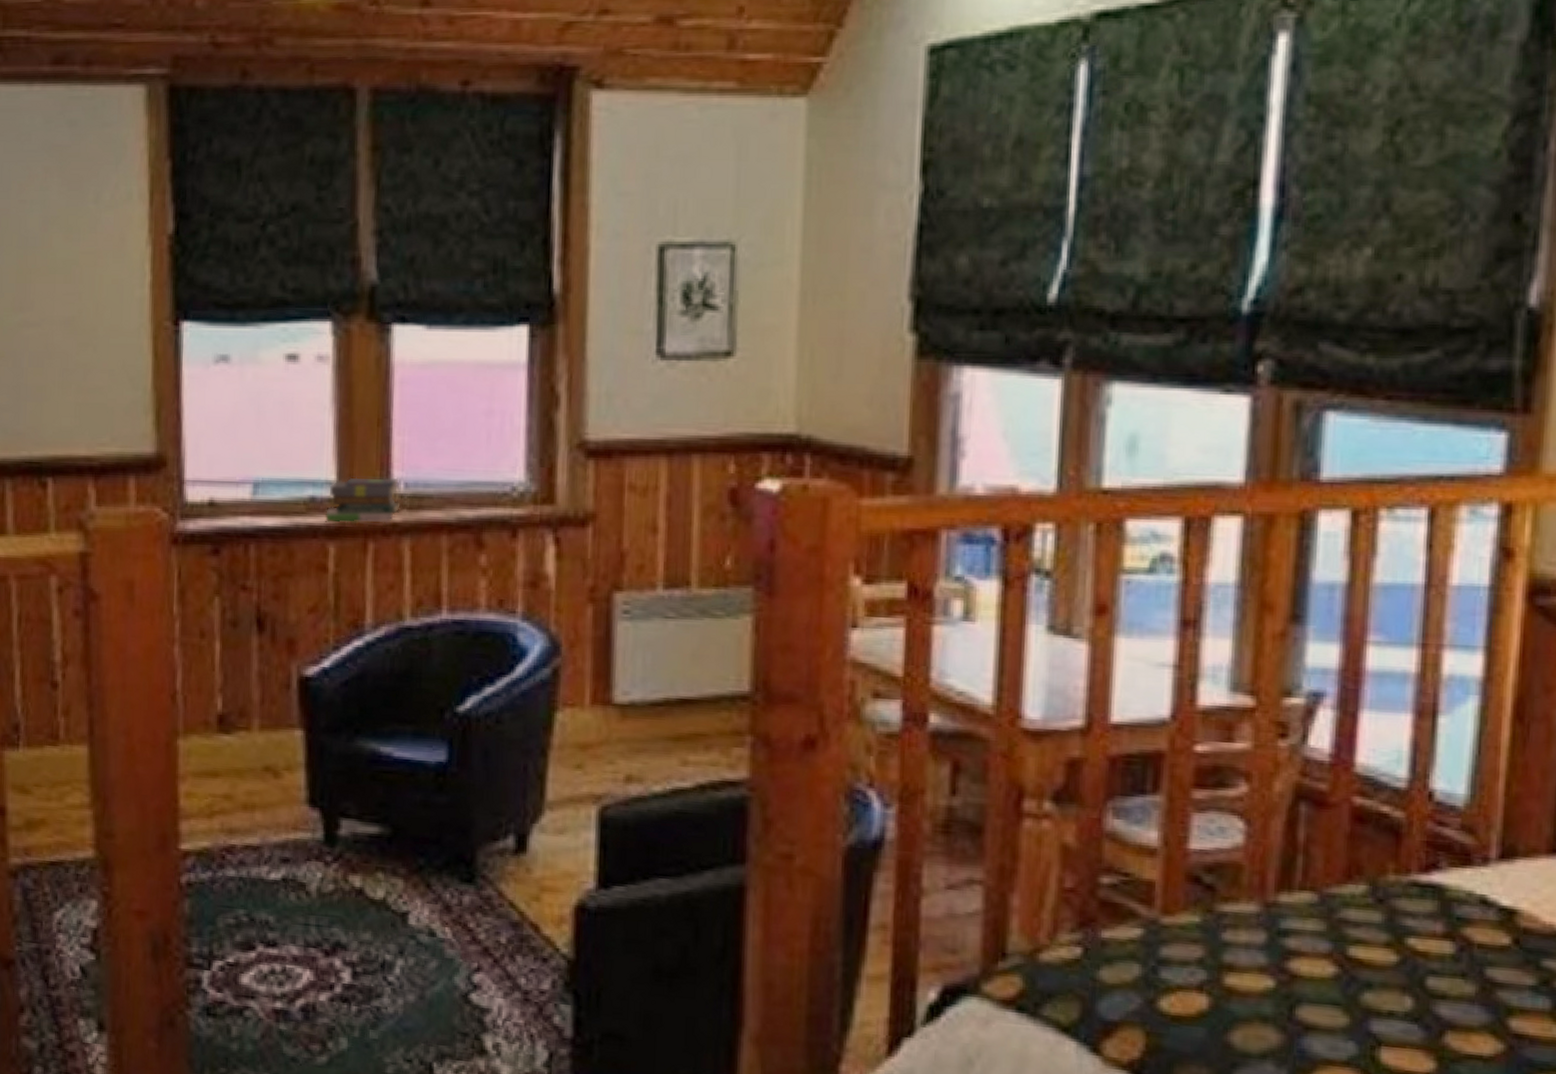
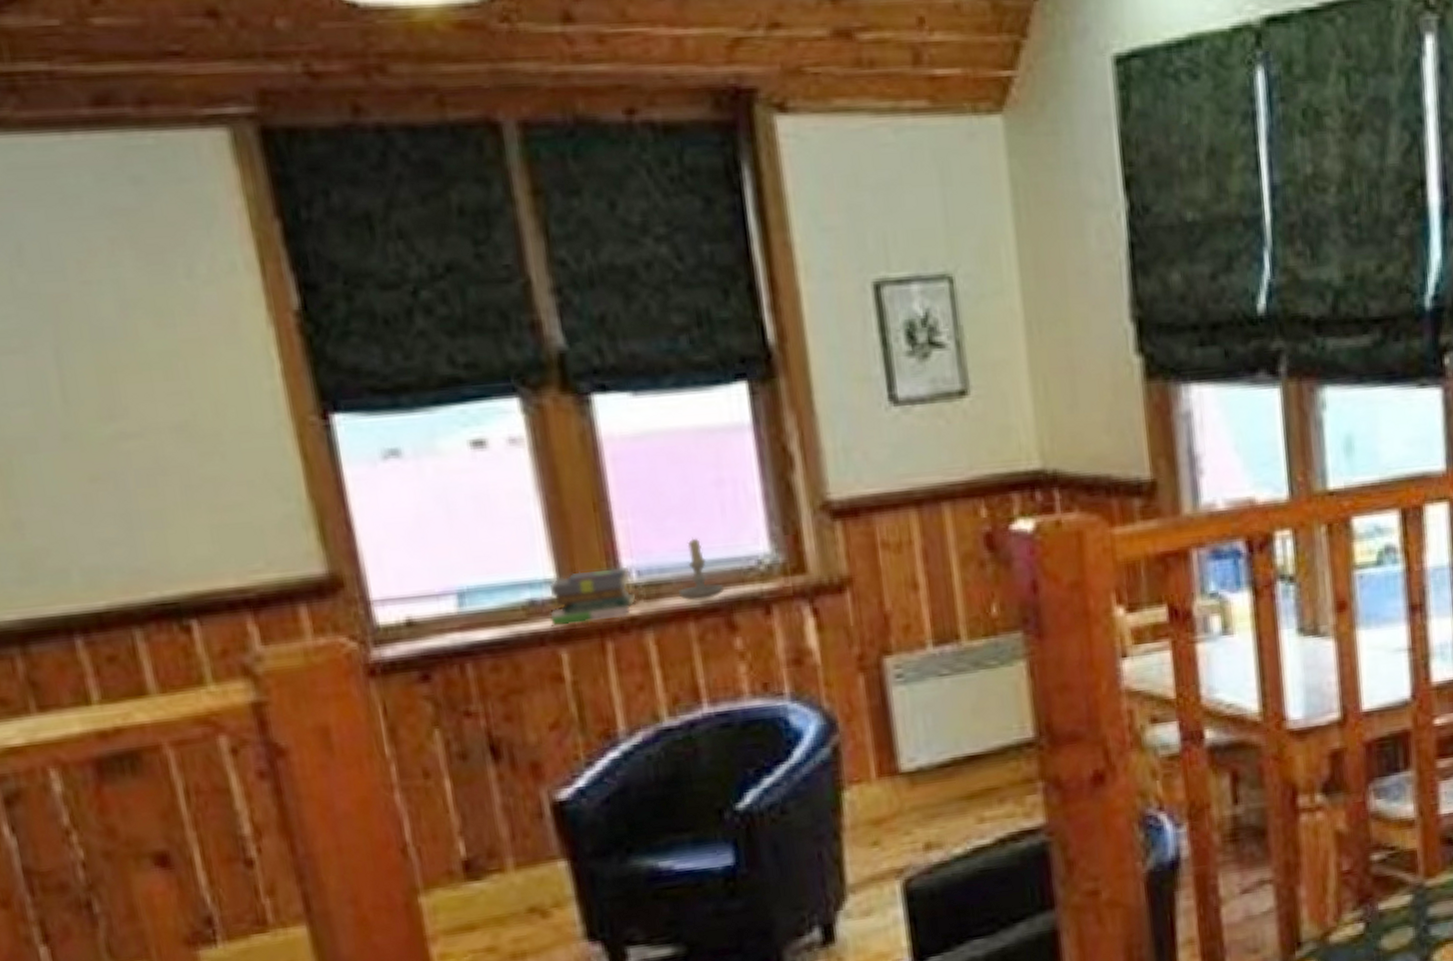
candle: none [437,459,478,516] -> present [678,537,724,601]

